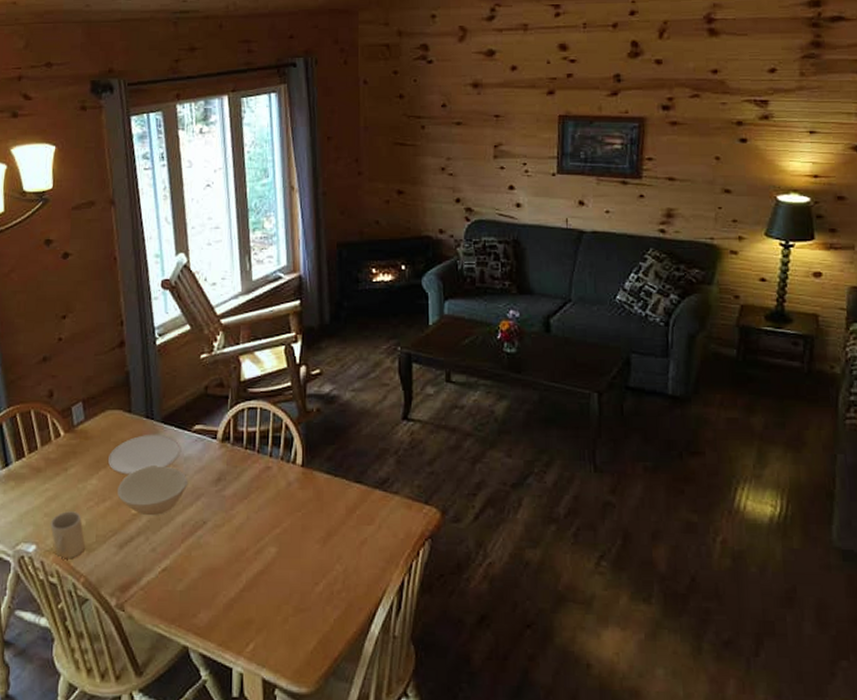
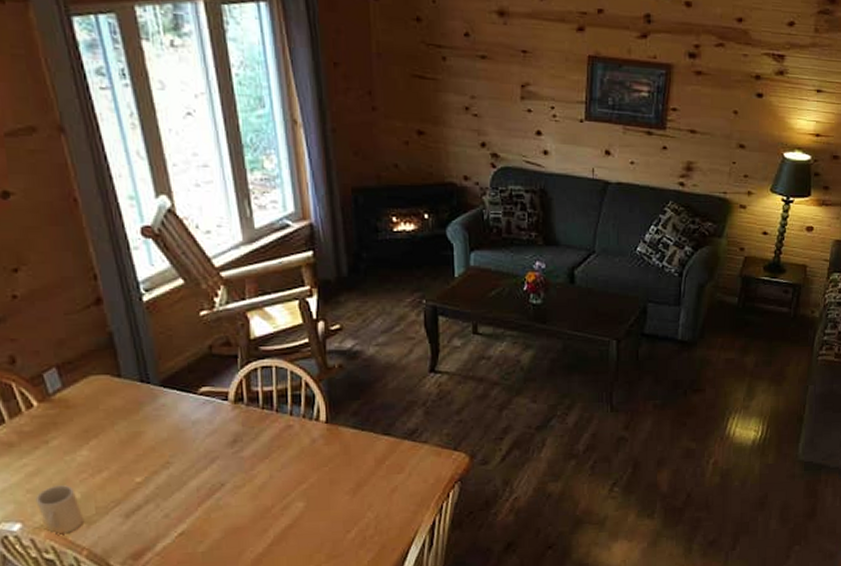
plate: present [107,434,182,475] -> none [98,398,188,443]
bowl: present [117,465,189,515] -> none [115,431,200,482]

